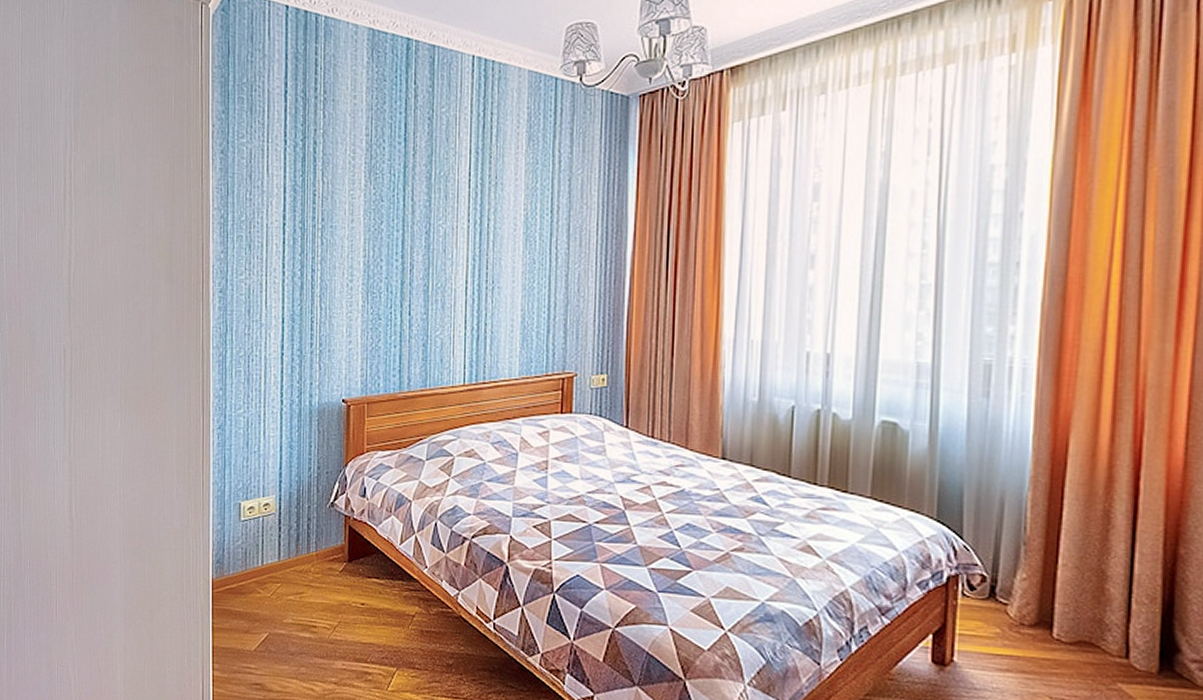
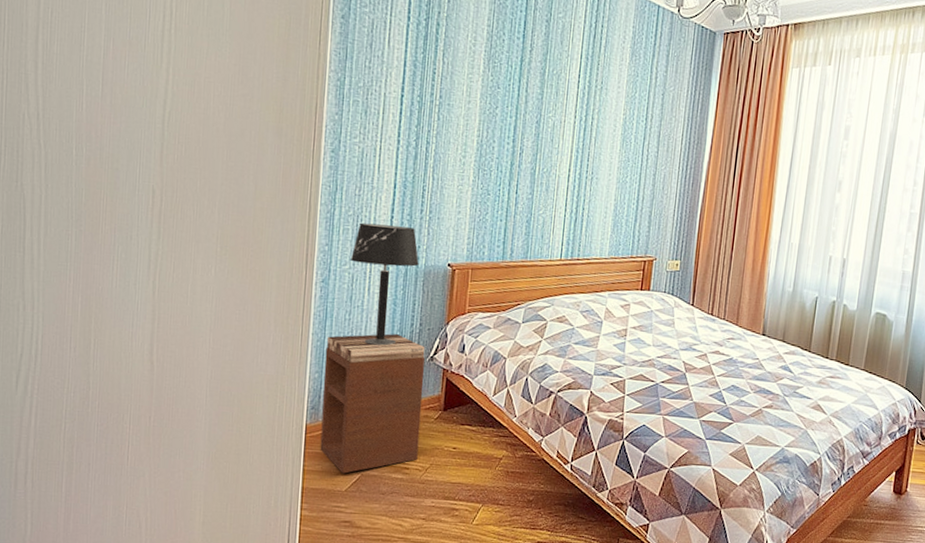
nightstand: none [226,479,326,632] -> present [320,333,425,474]
table lamp: none [244,363,312,493] -> present [350,222,419,346]

